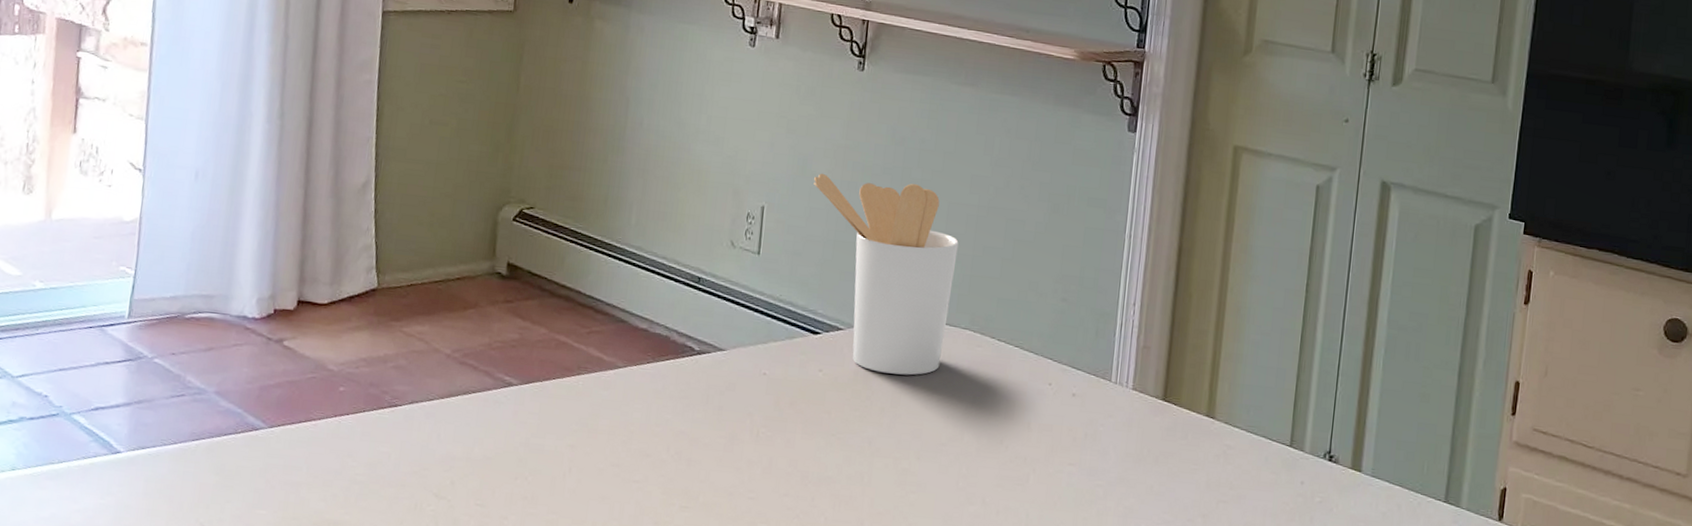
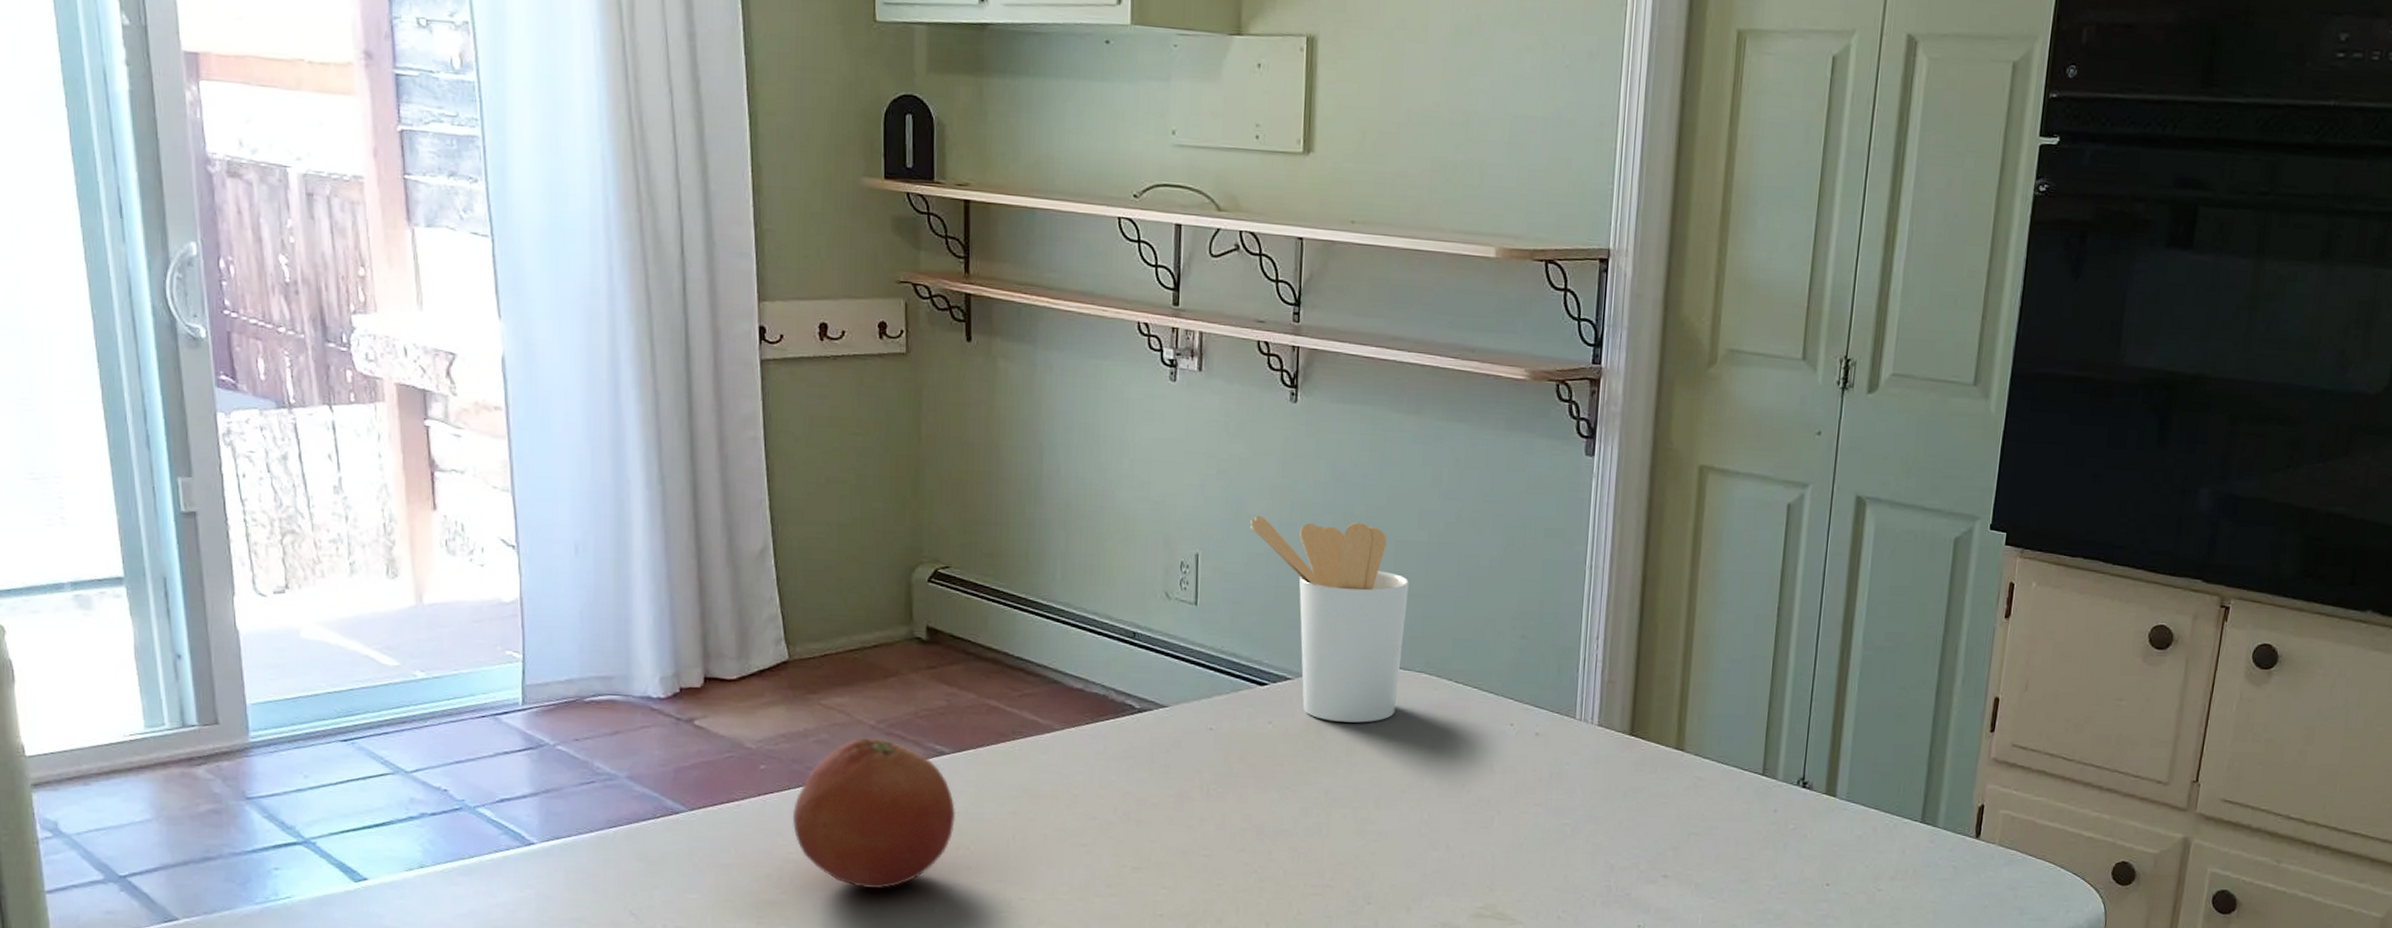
fruit: none [363,365,518,515] -> present [792,737,956,889]

